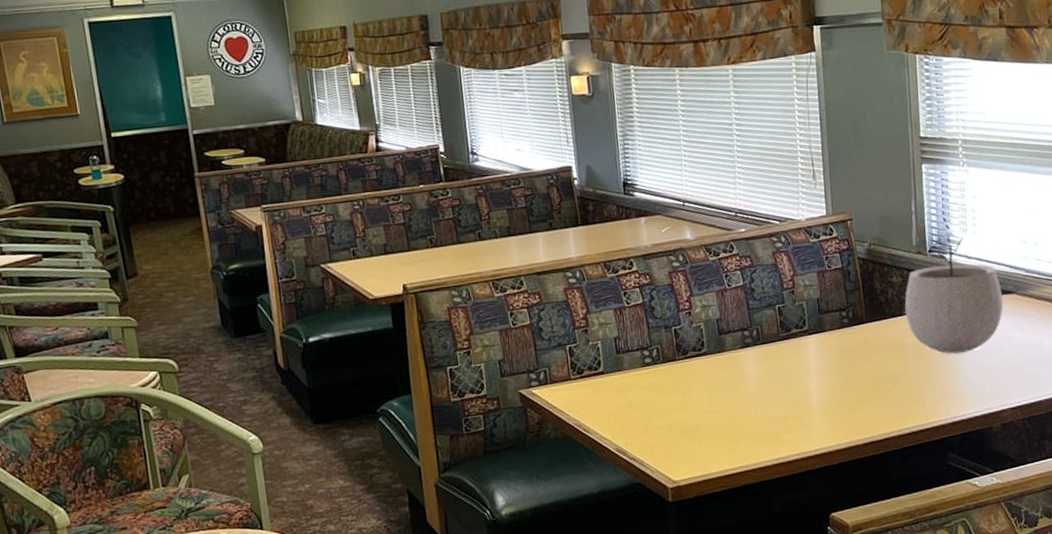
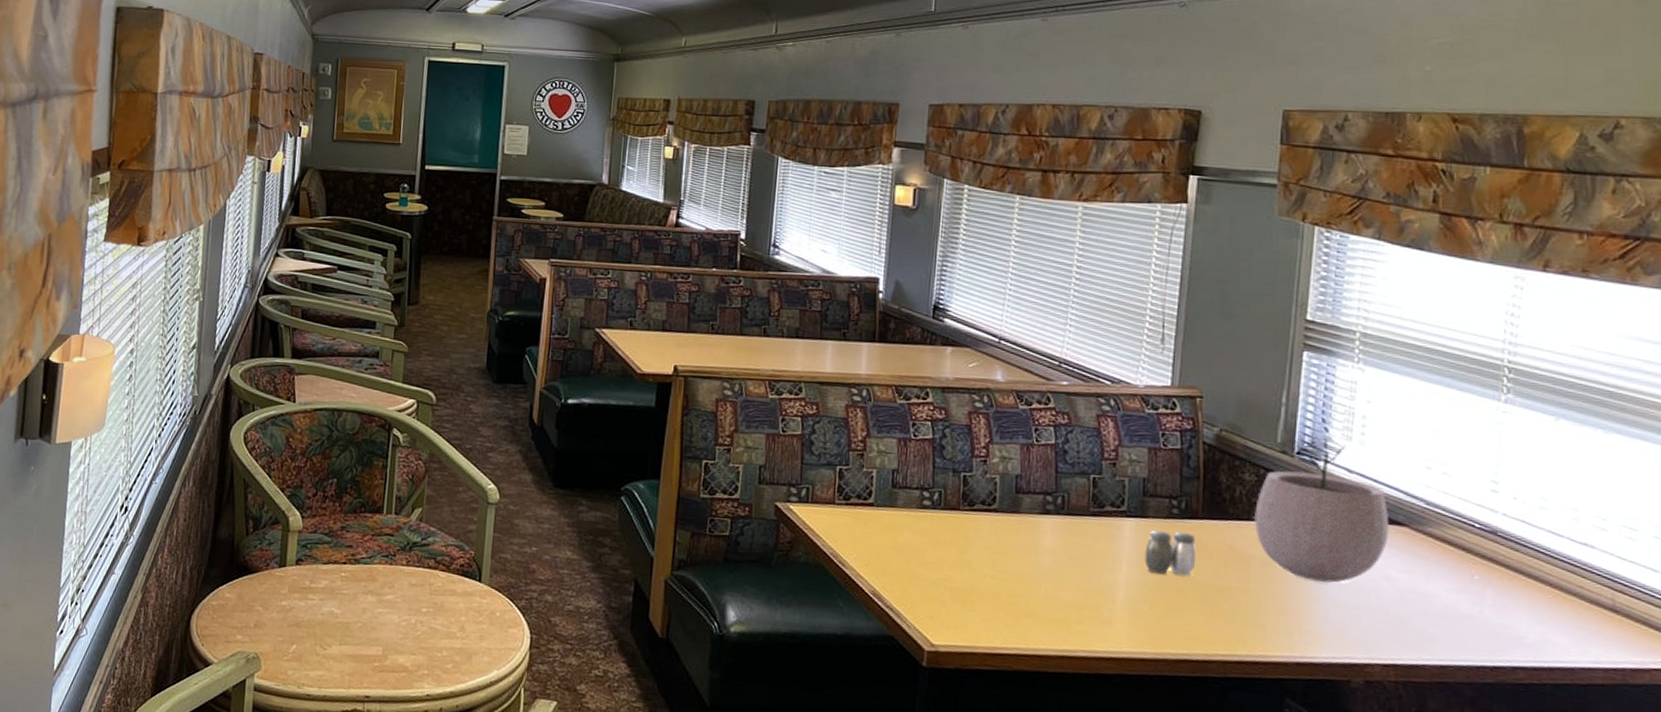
salt and pepper shaker: none [827,337,867,377] -> present [1144,530,1197,576]

